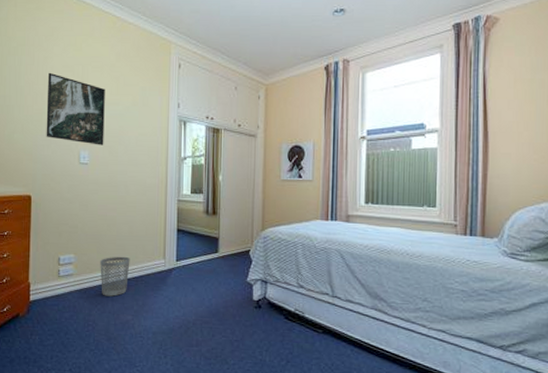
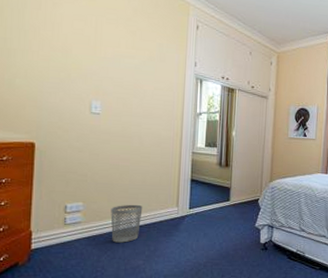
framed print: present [46,72,105,145] -> none [53,19,120,97]

